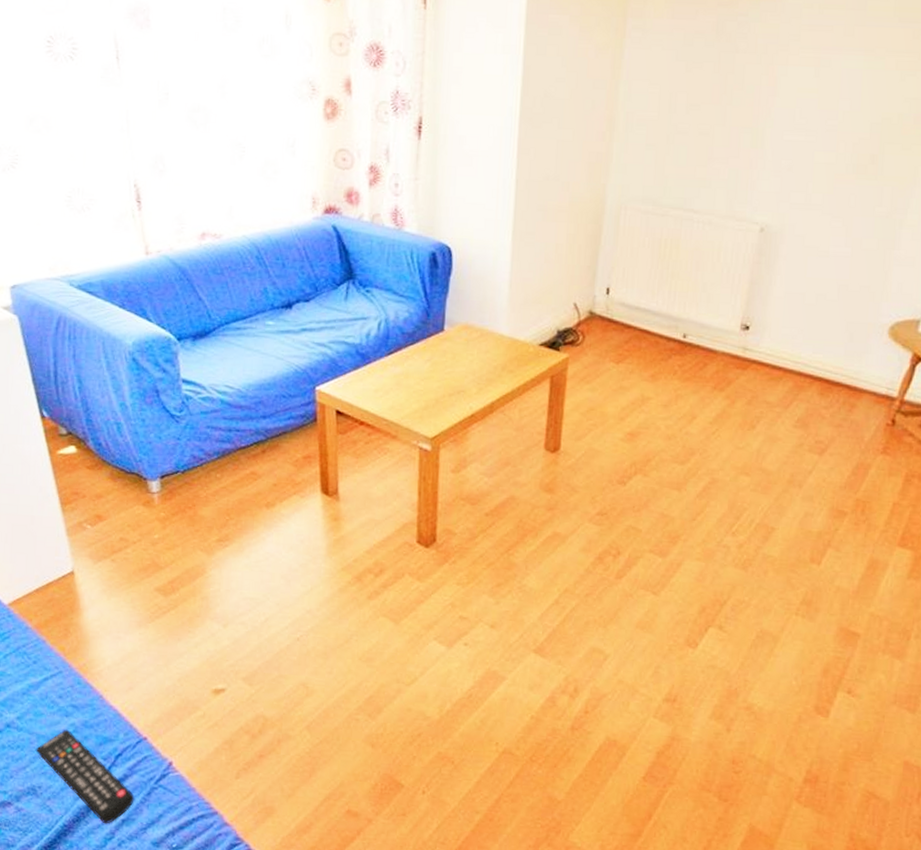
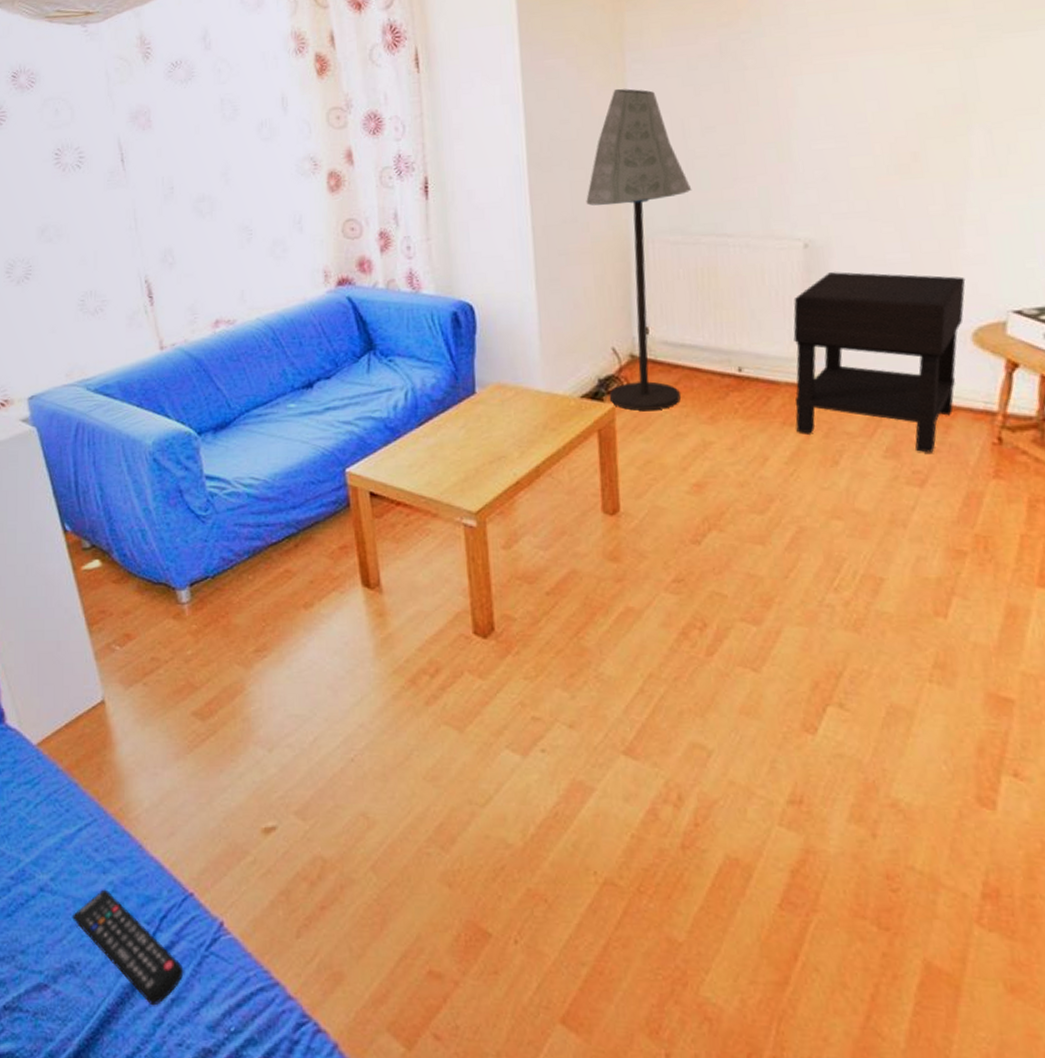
floor lamp: none [565,54,669,364] -> present [586,88,692,411]
nightstand: none [724,257,894,427] -> present [793,272,966,453]

